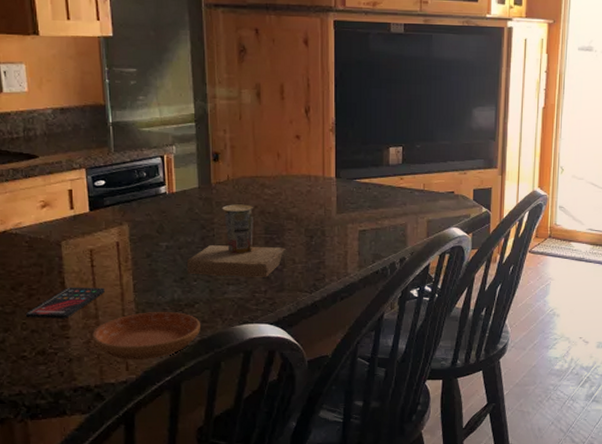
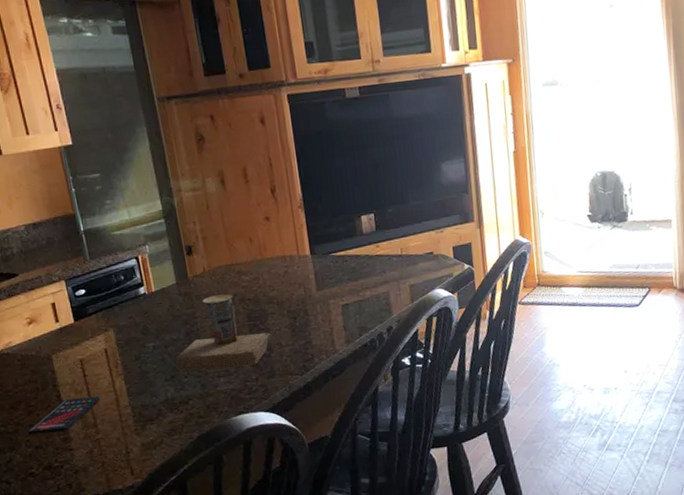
saucer: present [92,312,200,359] -> none [94,411,198,465]

